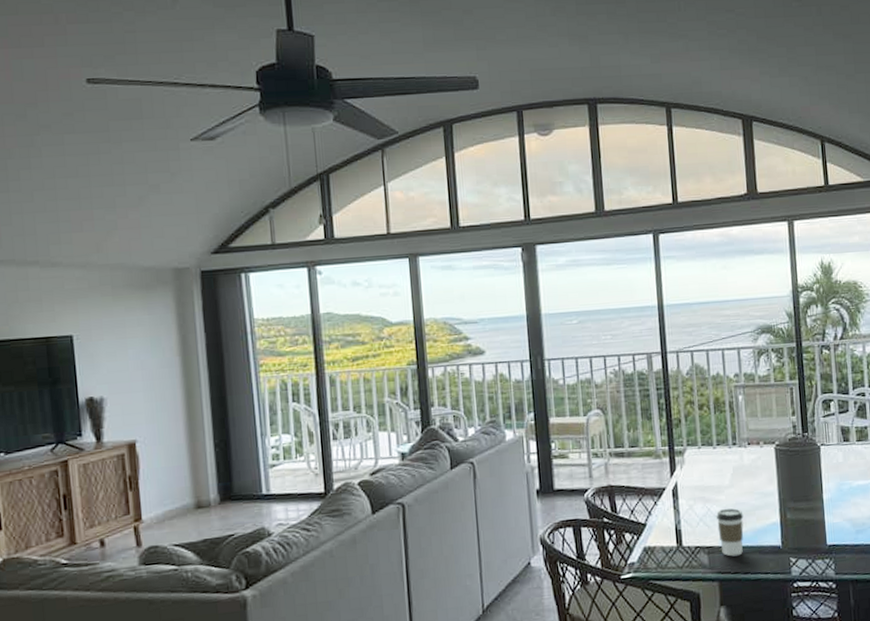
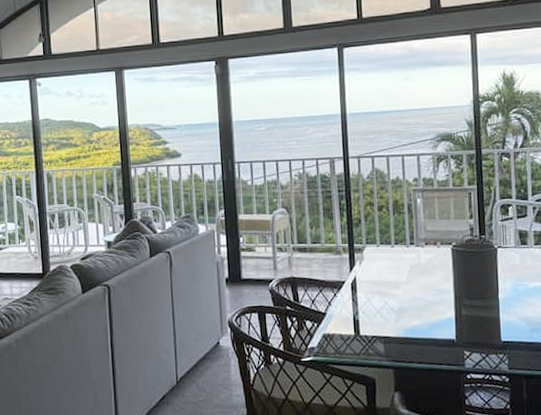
coffee cup: present [716,508,744,557] -> none [393,302,420,347]

